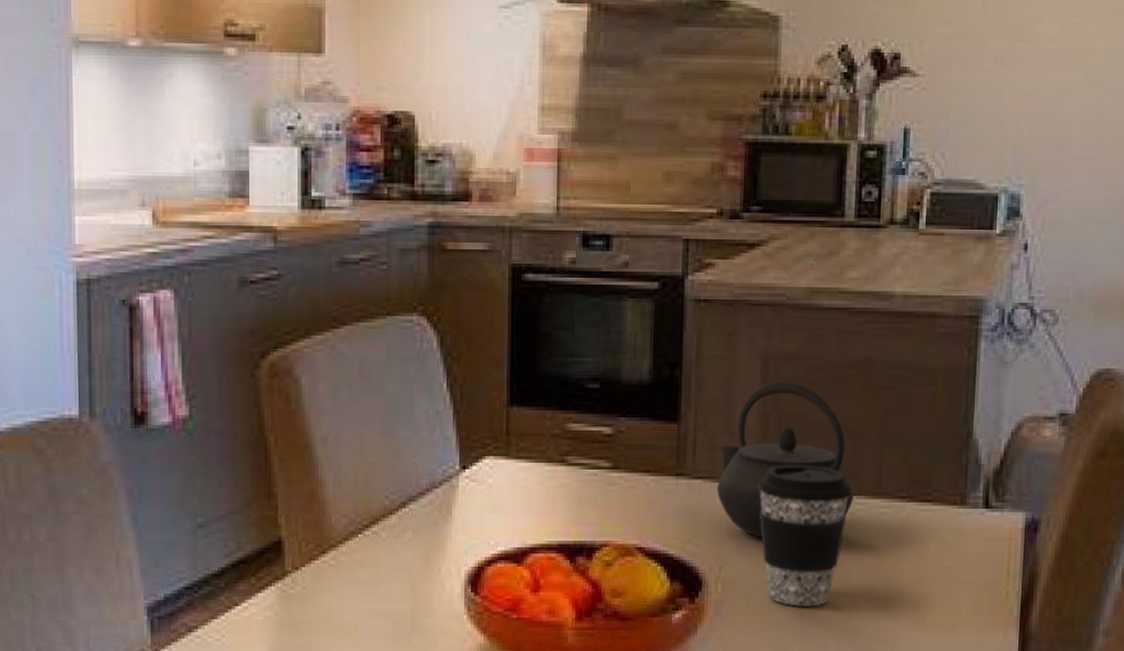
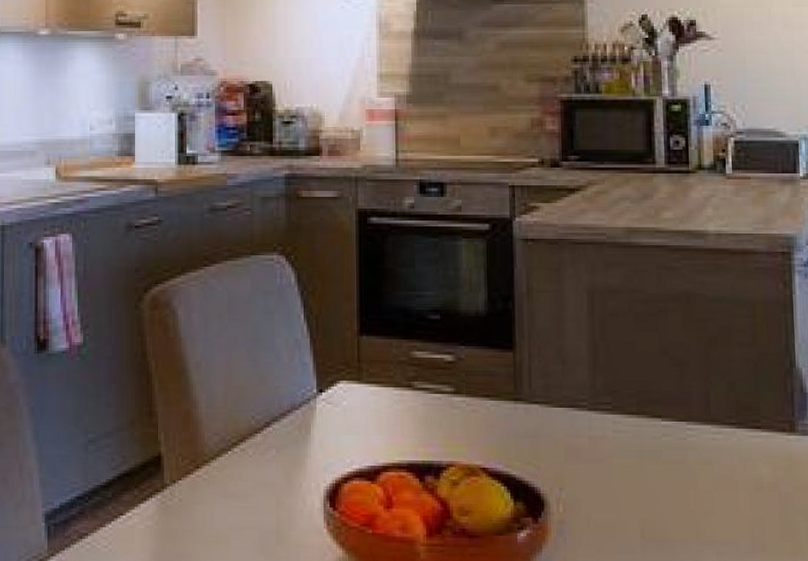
kettle: present [717,380,855,537] -> none [553,312,685,460]
coffee cup: present [758,465,852,606] -> none [592,391,682,529]

